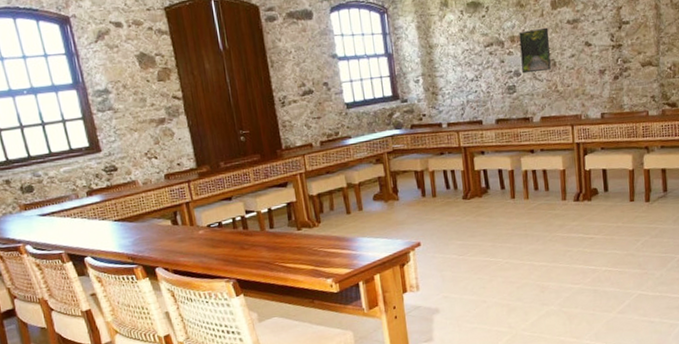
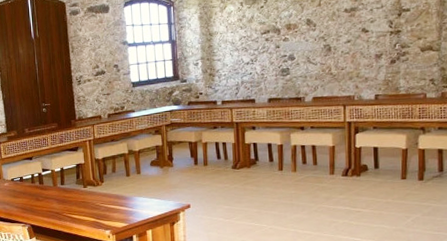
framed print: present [519,27,551,74] -> none [295,16,326,58]

